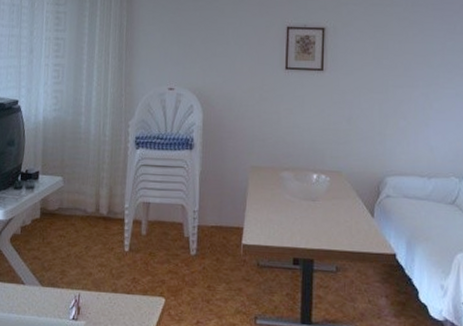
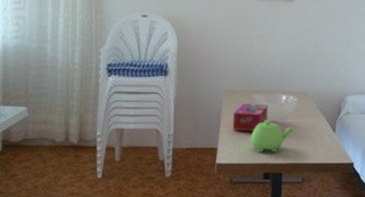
tissue box: none [259,181,298,212] -> present [232,103,268,132]
teapot: none [278,200,325,236] -> present [250,120,293,152]

